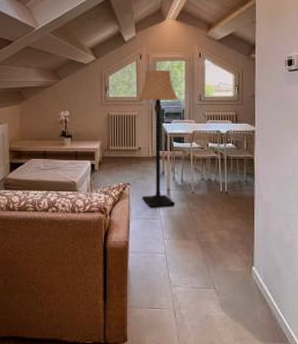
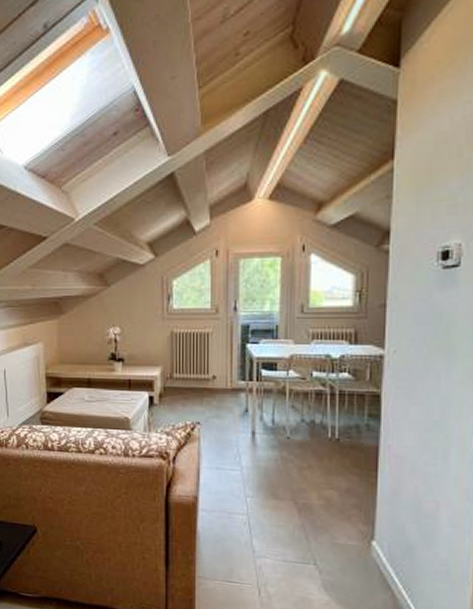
lamp: present [137,70,179,207] -> none [211,270,271,455]

